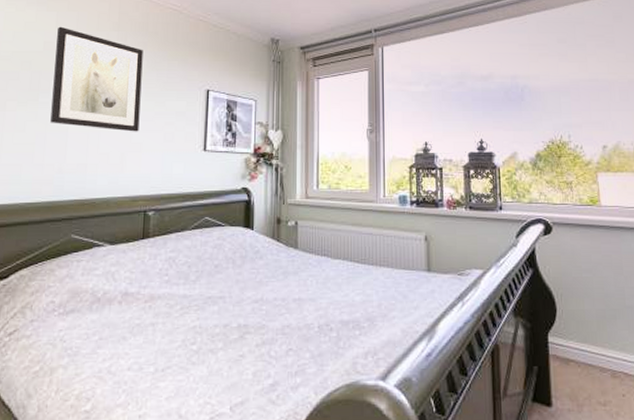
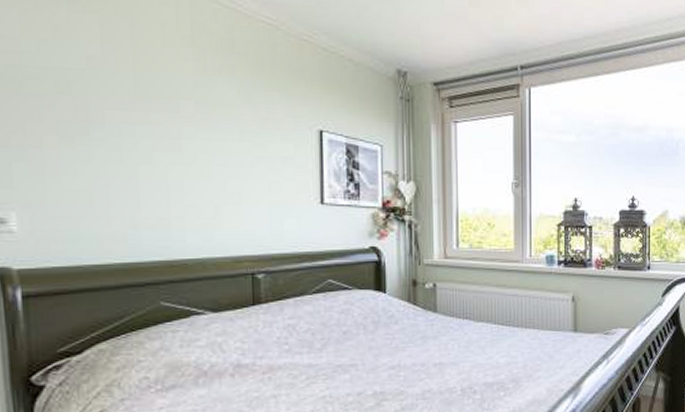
wall art: present [50,26,143,132] -> none [104,36,235,180]

